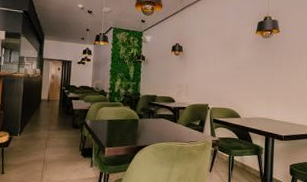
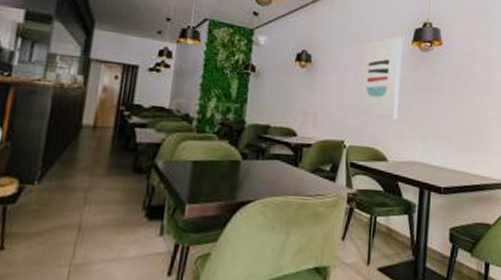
wall art: none [217,28,250,88] -> present [357,36,404,120]

